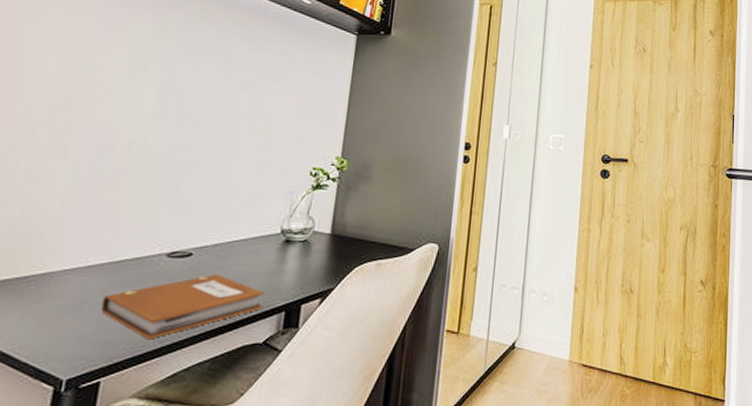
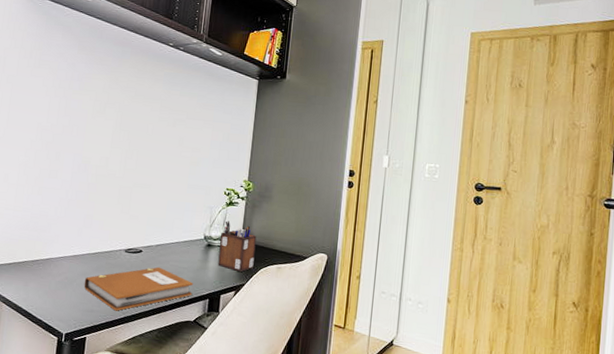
desk organizer: none [299,208,351,274] -> present [218,221,257,273]

